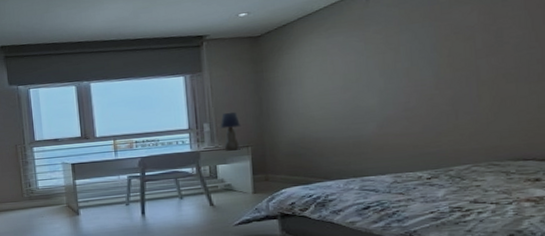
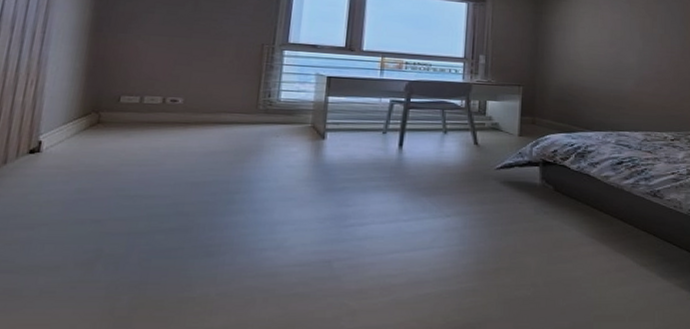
table lamp: present [220,111,241,151] -> none [495,47,516,88]

